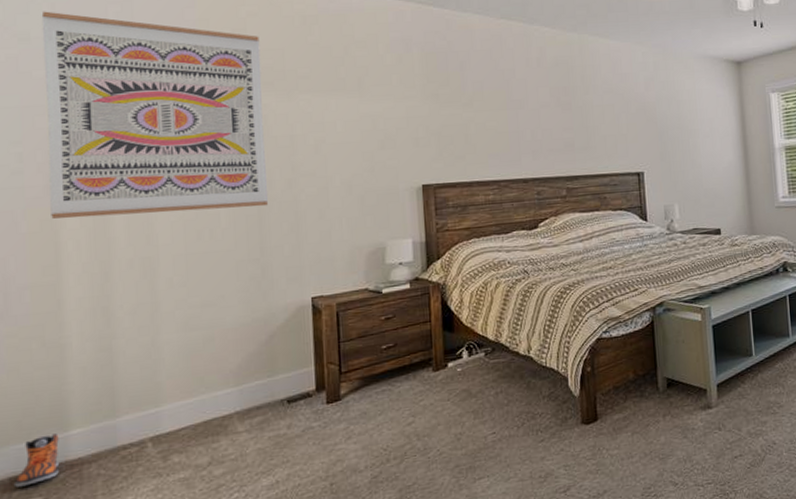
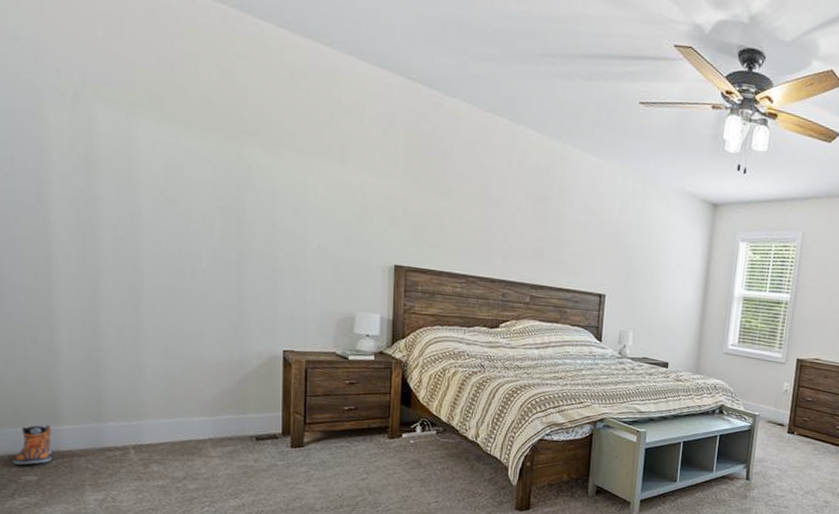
wall art: present [41,11,269,219] -> none [30,11,249,256]

